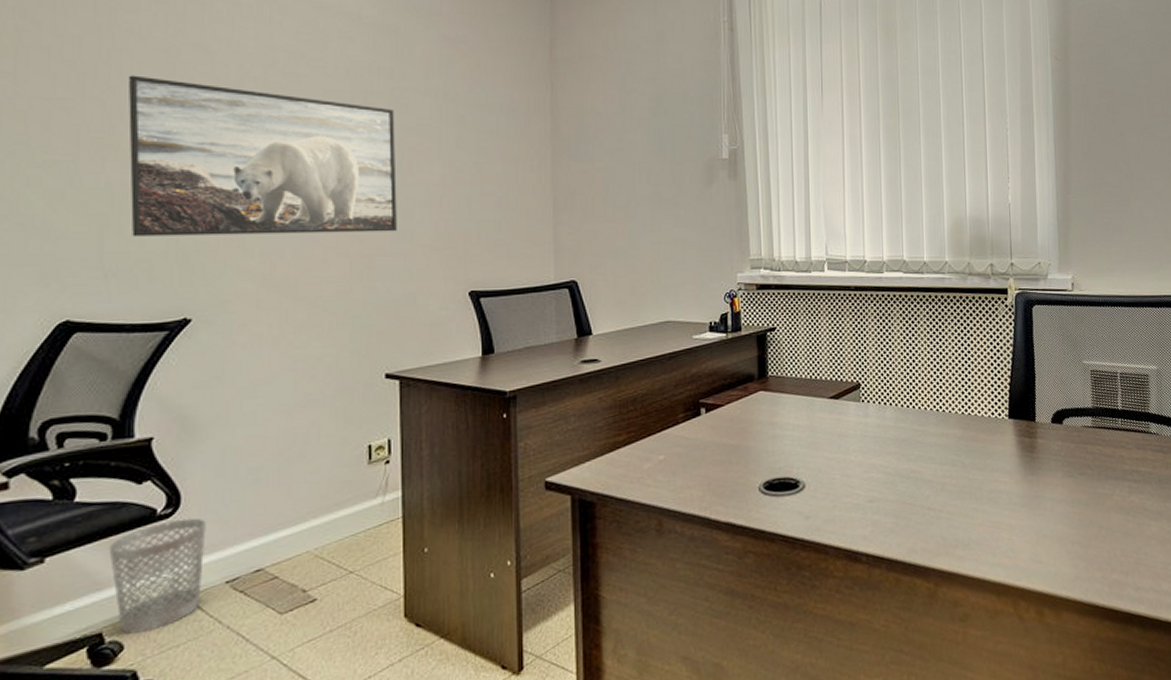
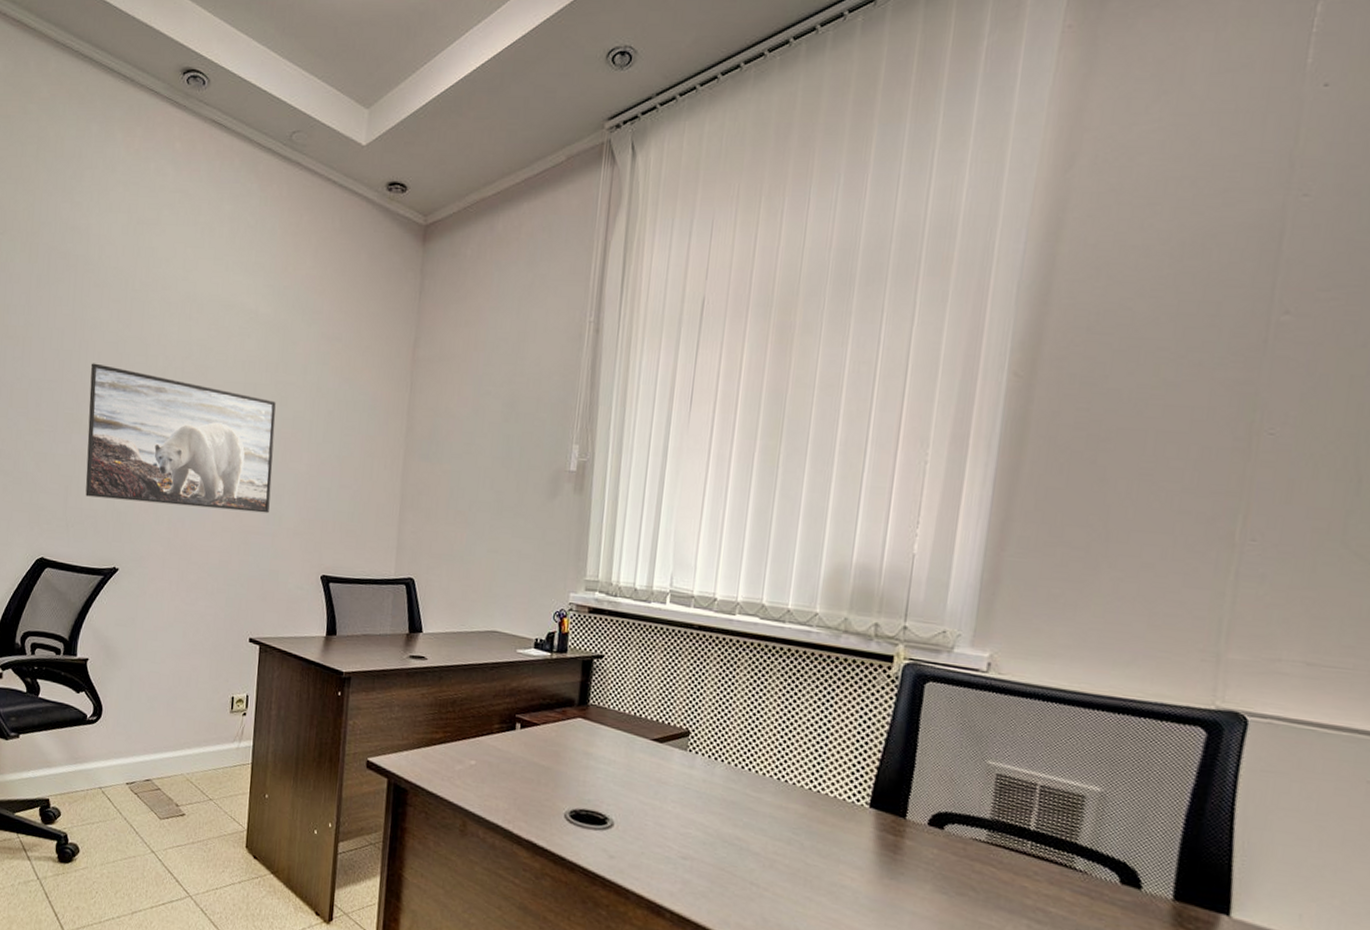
wastebasket: present [108,518,206,634] -> none [56,726,117,807]

